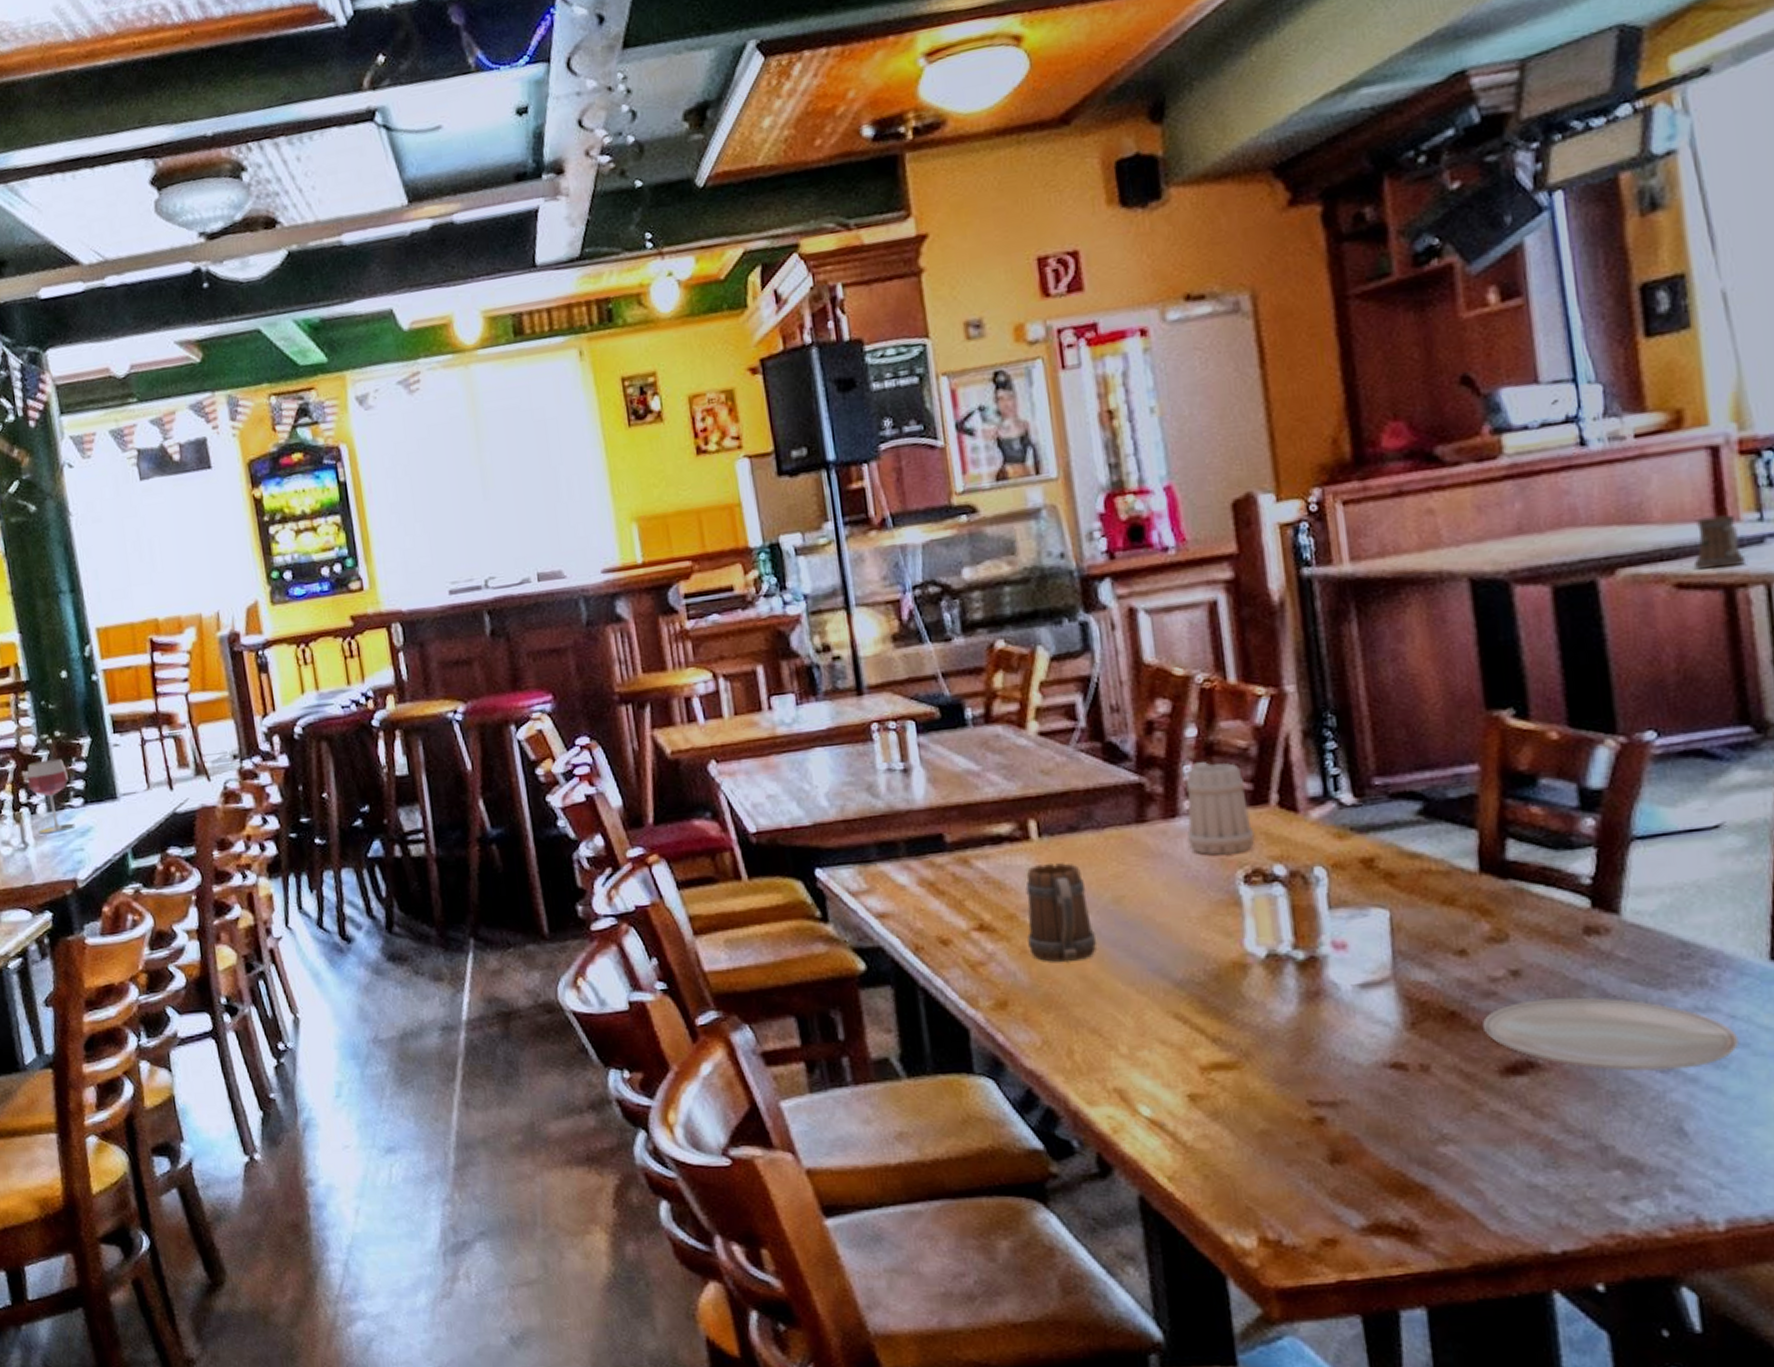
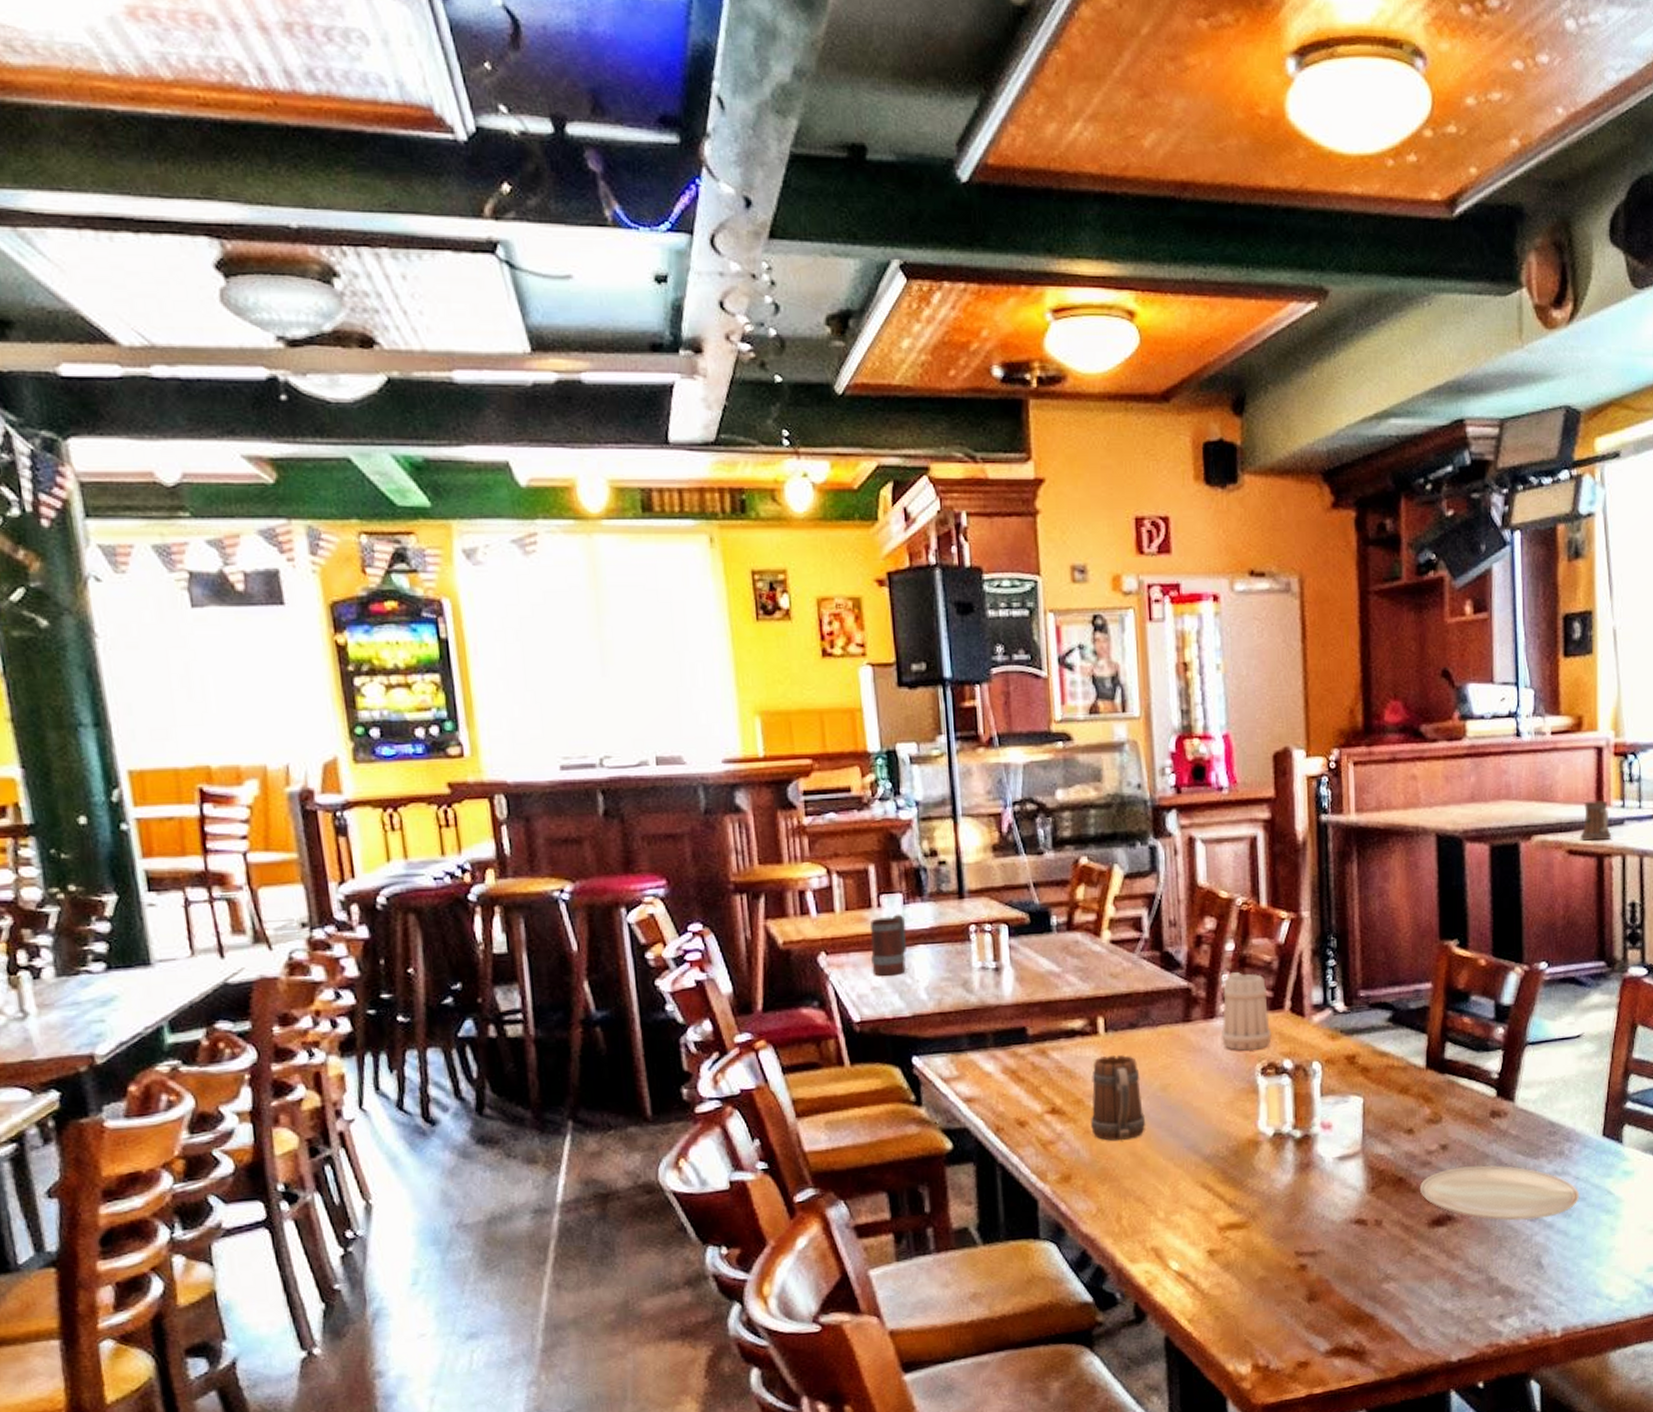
wineglass: present [27,758,75,835] -> none [28,916,94,1003]
beer mug: none [762,715,803,783] -> present [870,914,907,976]

